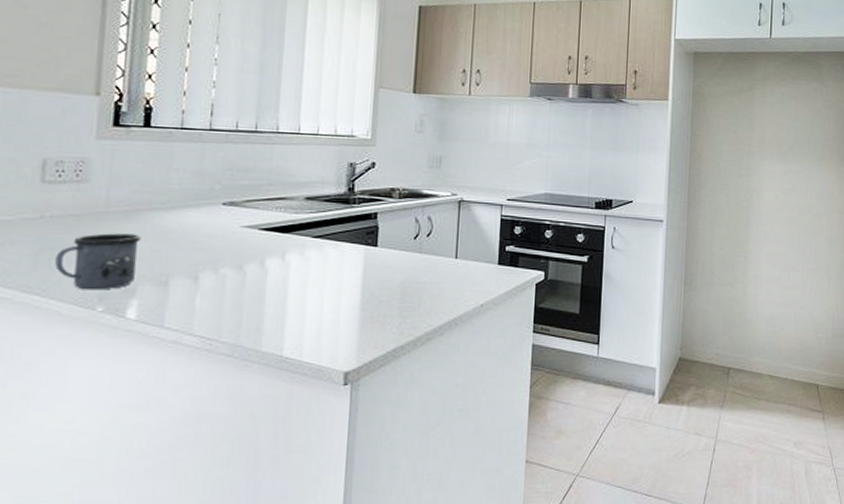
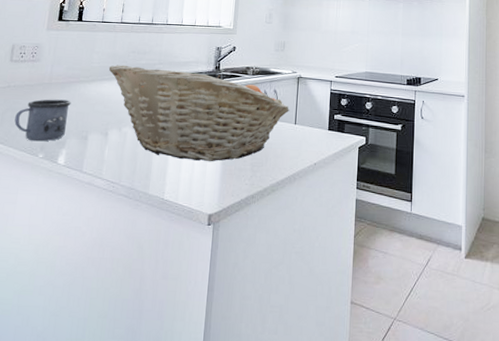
fruit basket: none [194,186,448,308] -> present [108,65,289,162]

